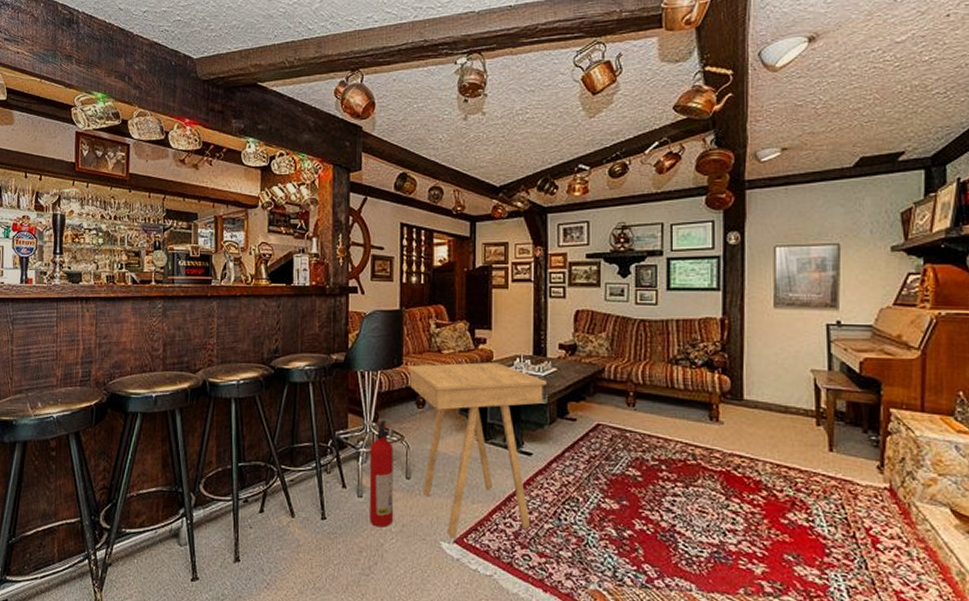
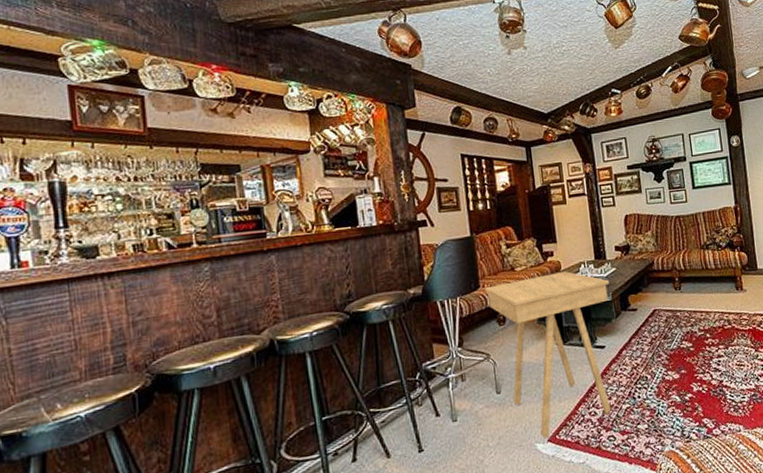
fire extinguisher: present [369,420,394,528] -> none [458,343,490,446]

